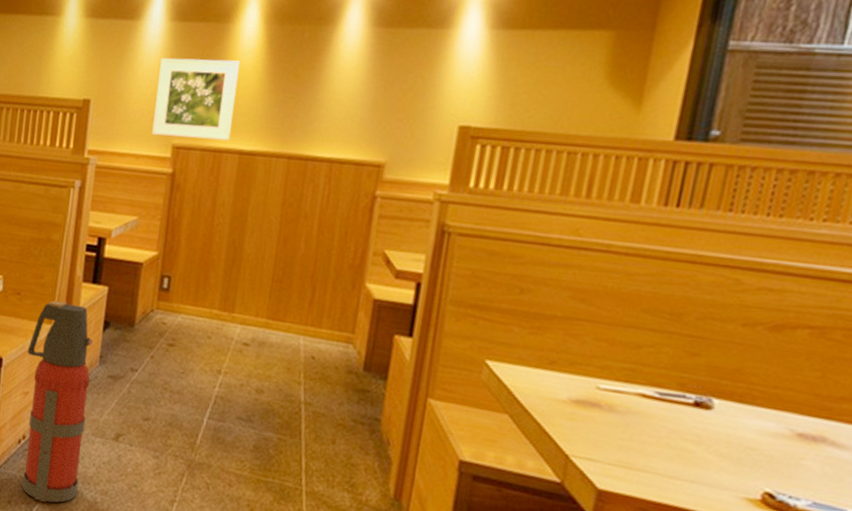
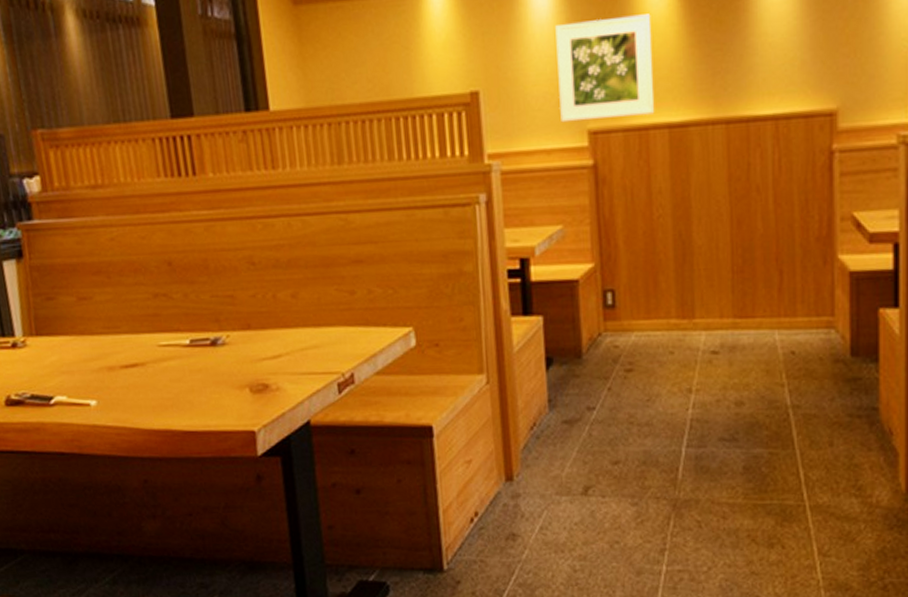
fire extinguisher: present [22,301,93,503] -> none [460,344,551,584]

